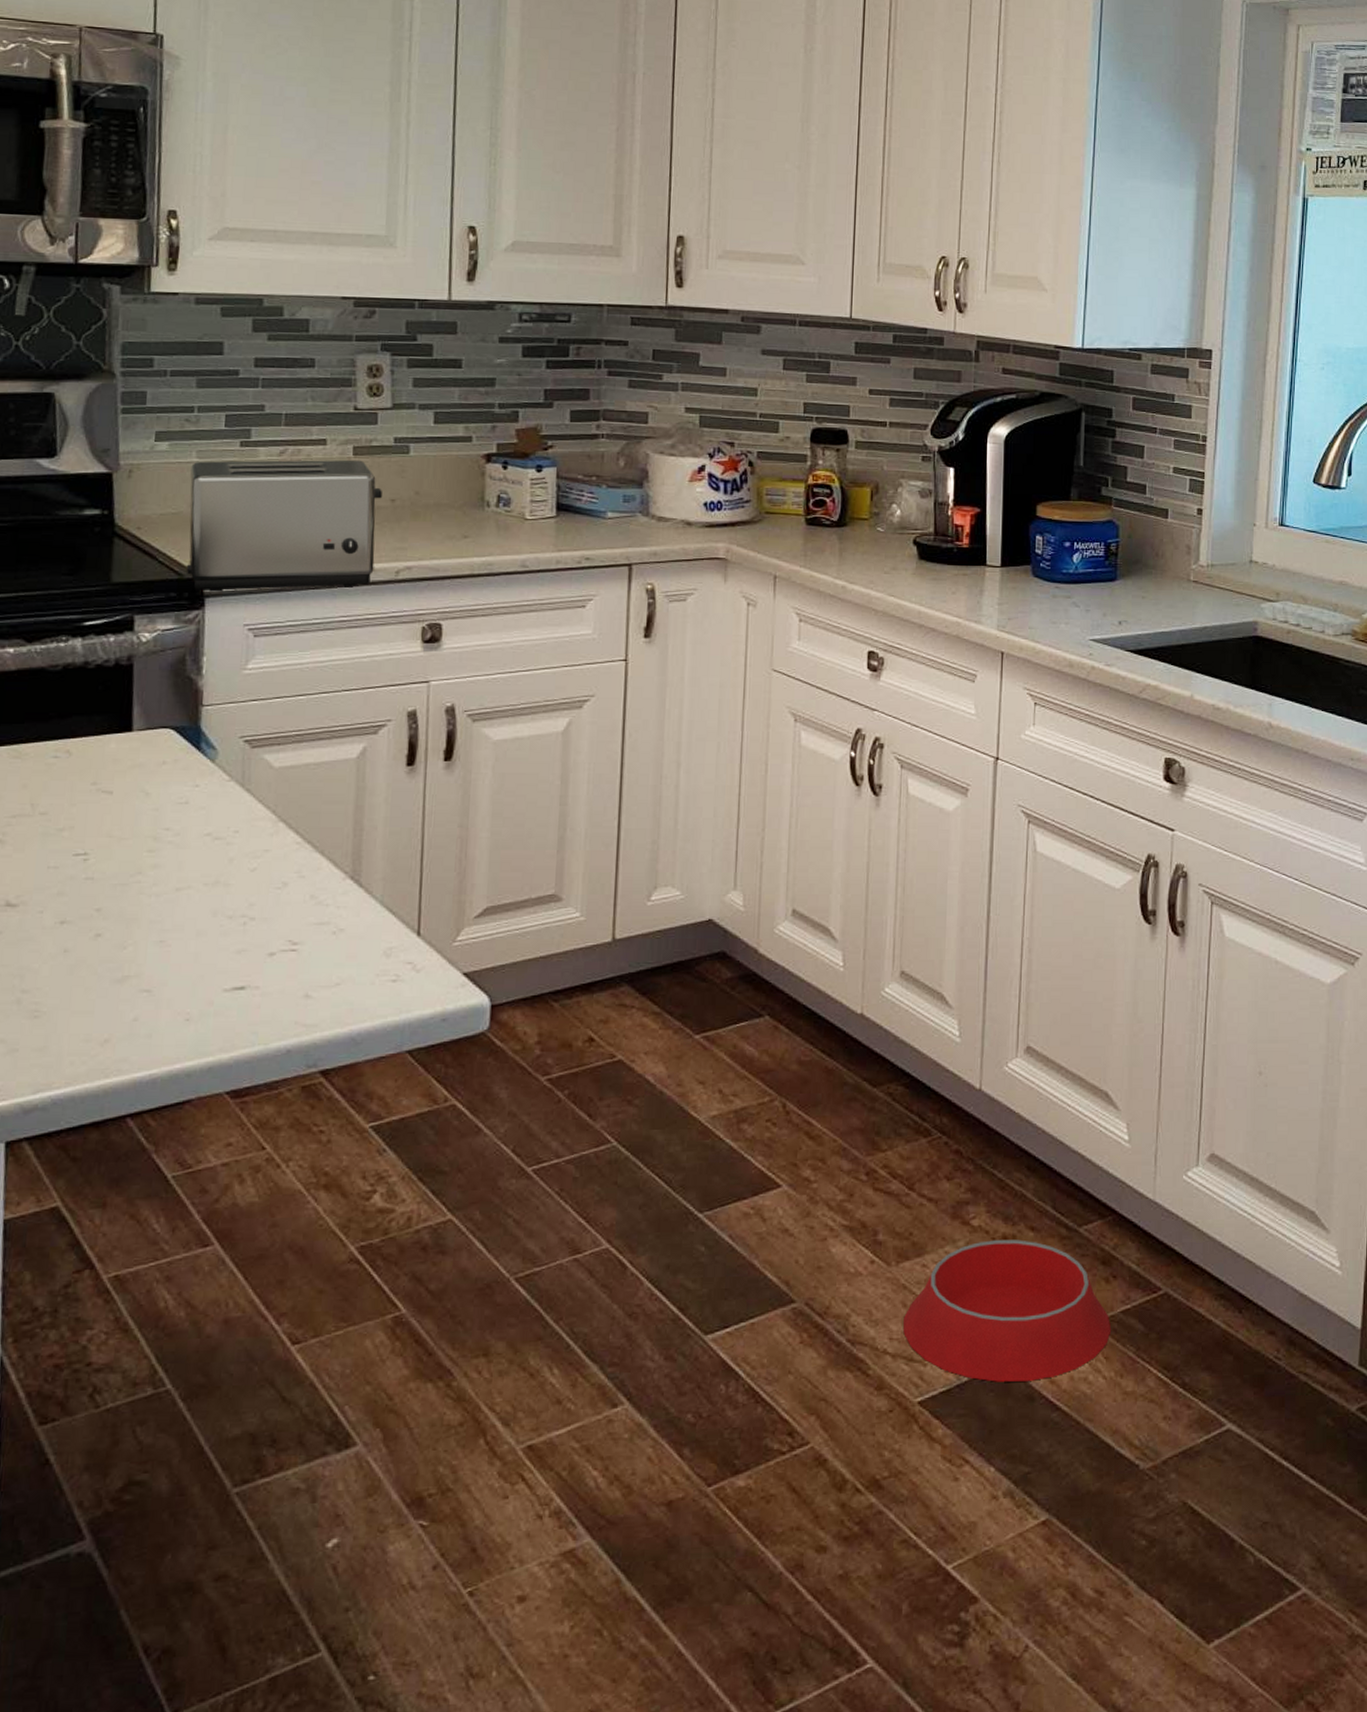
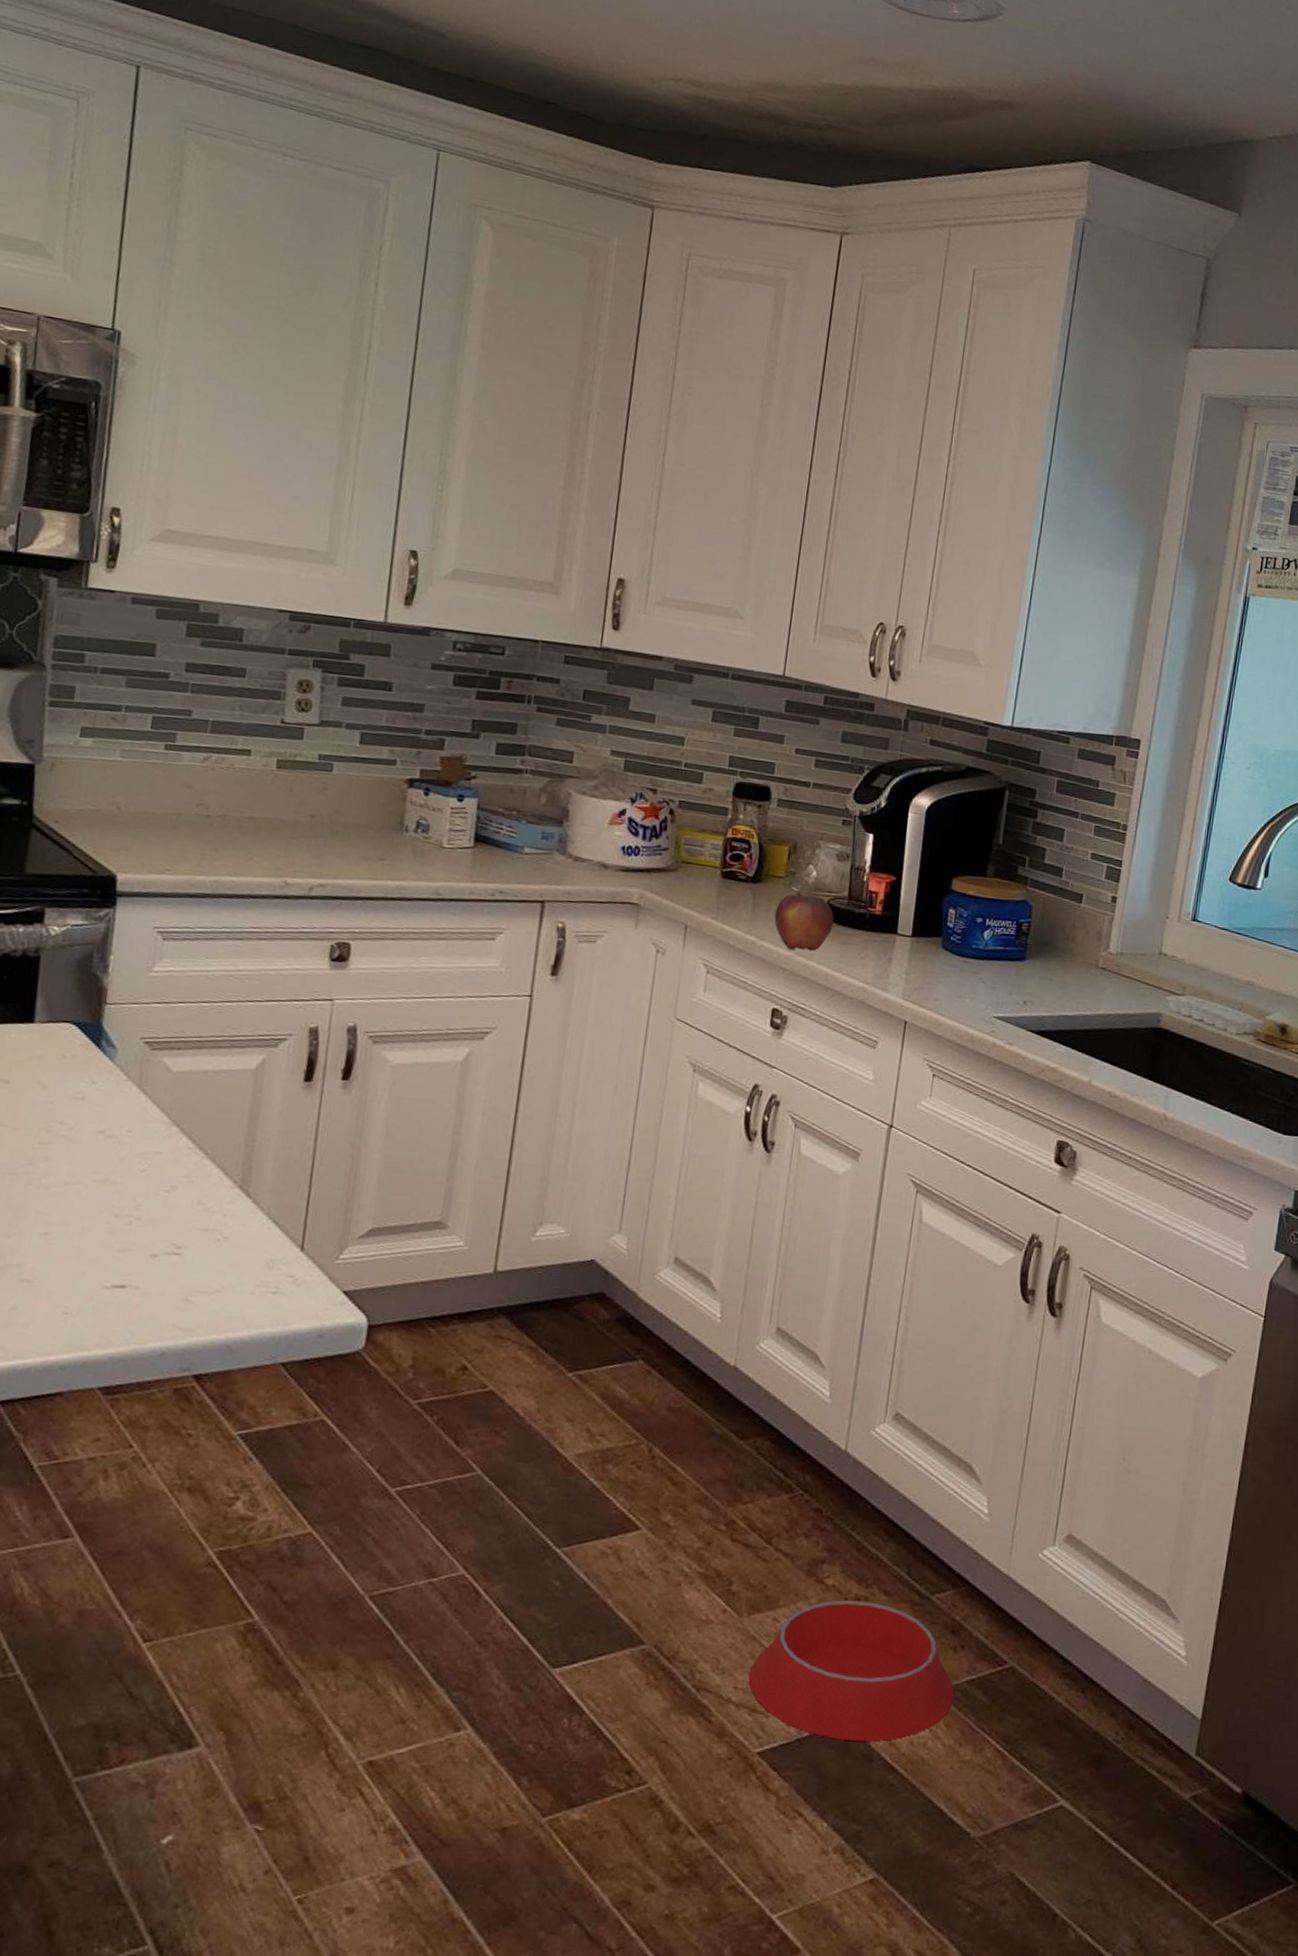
toaster: present [186,459,382,592] -> none [100,761,303,899]
fruit: none [862,531,921,591] -> present [774,891,834,952]

